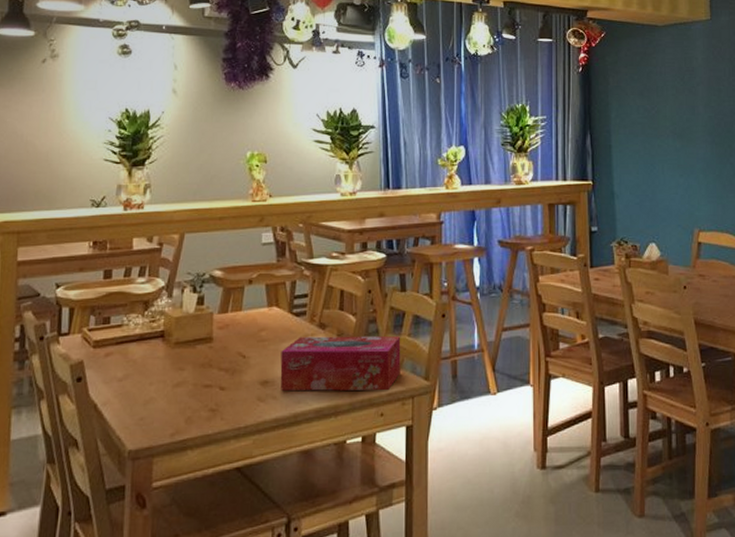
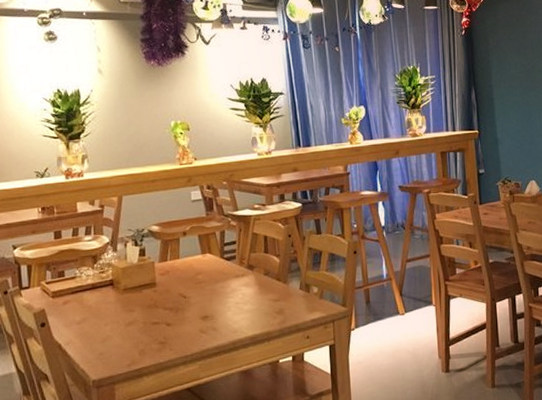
tissue box: present [280,336,401,391] -> none [216,272,321,323]

